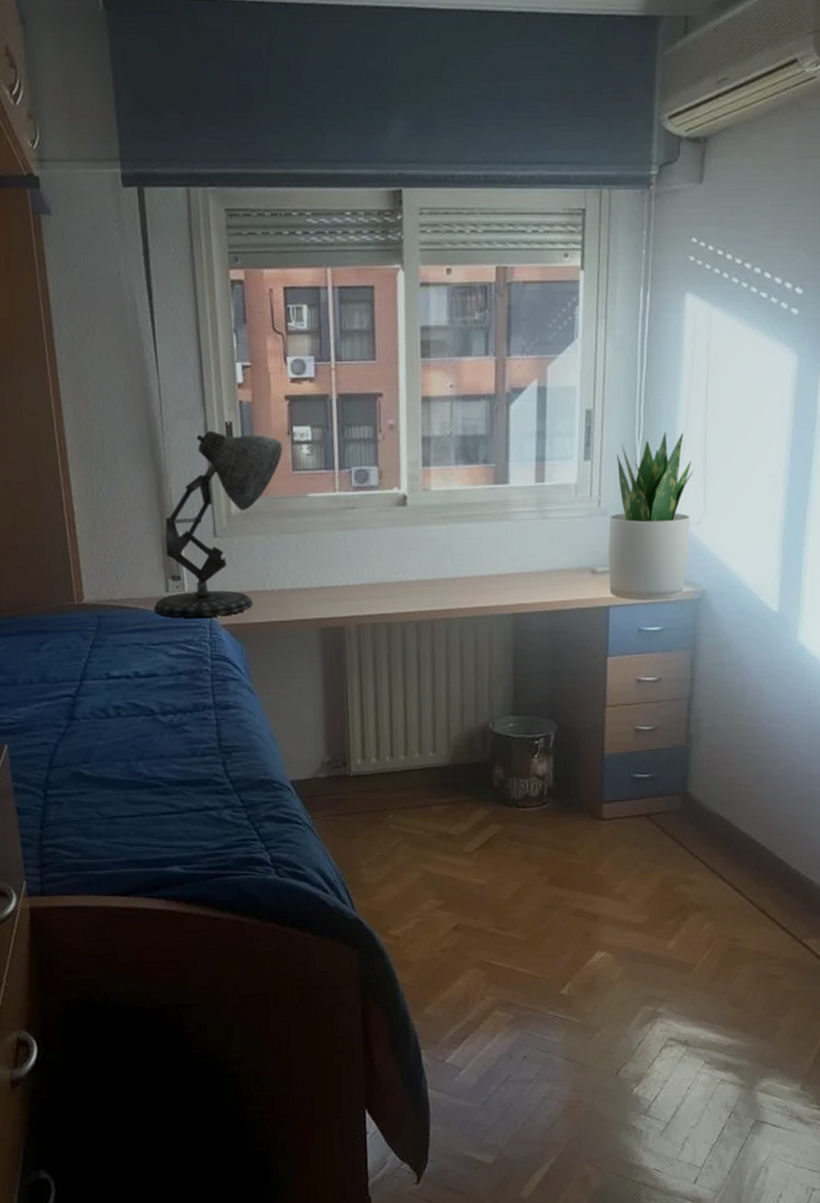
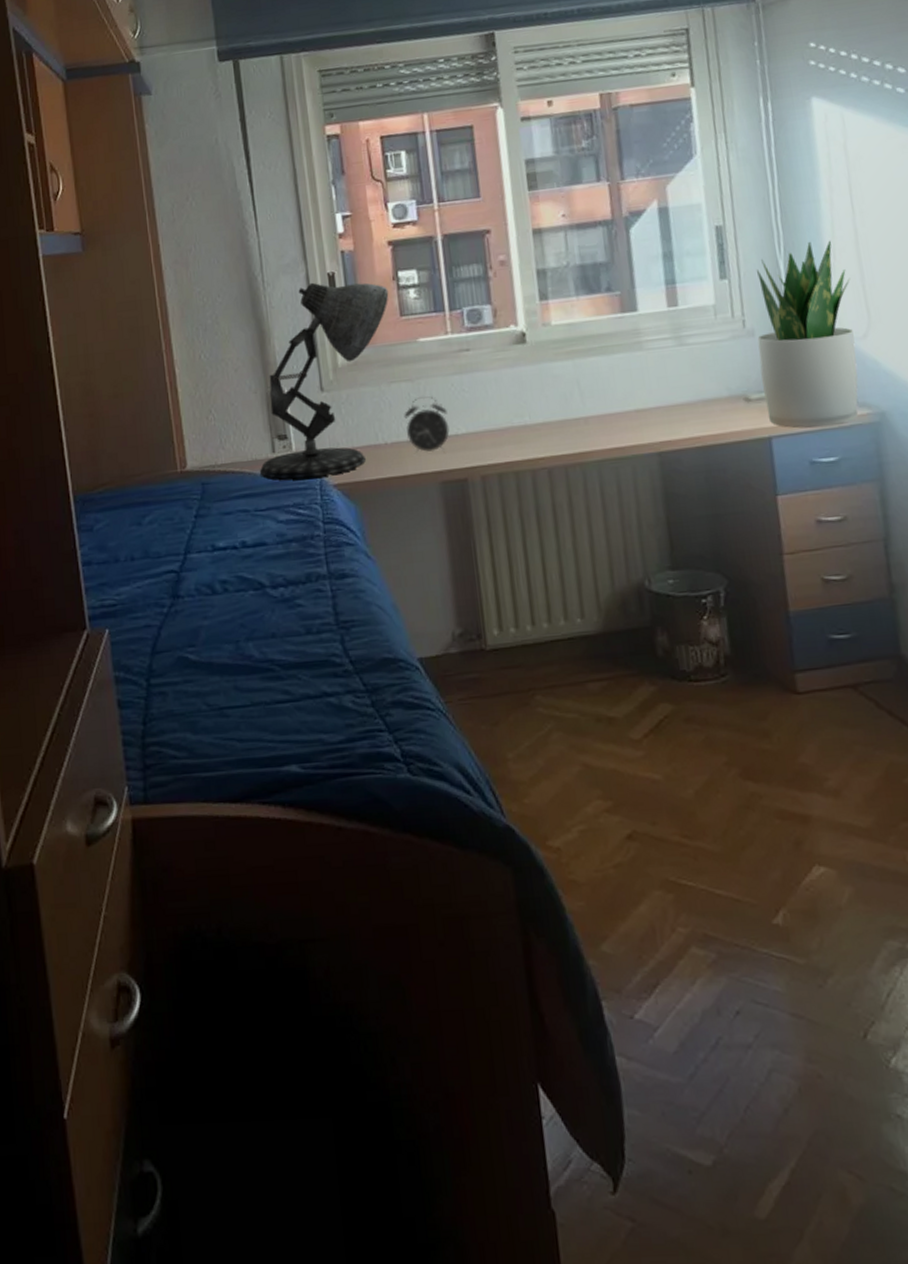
alarm clock: none [290,548,331,602] -> present [404,395,450,454]

